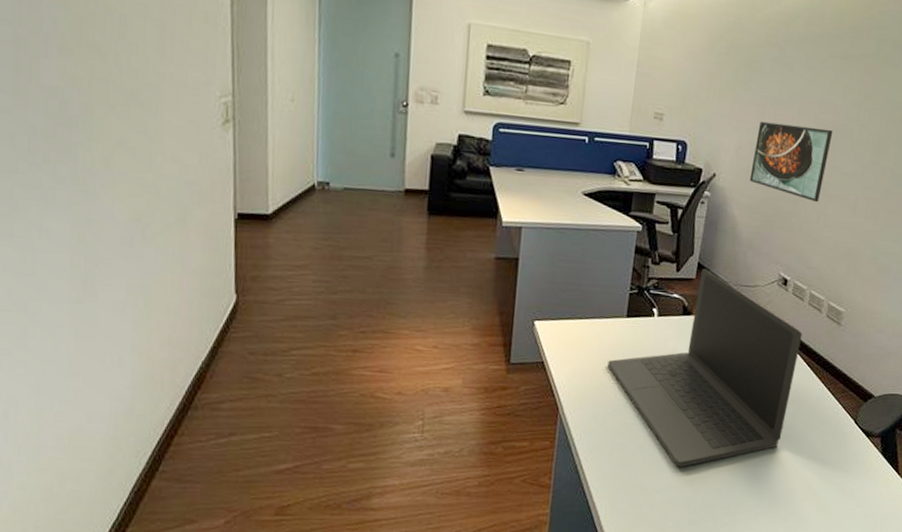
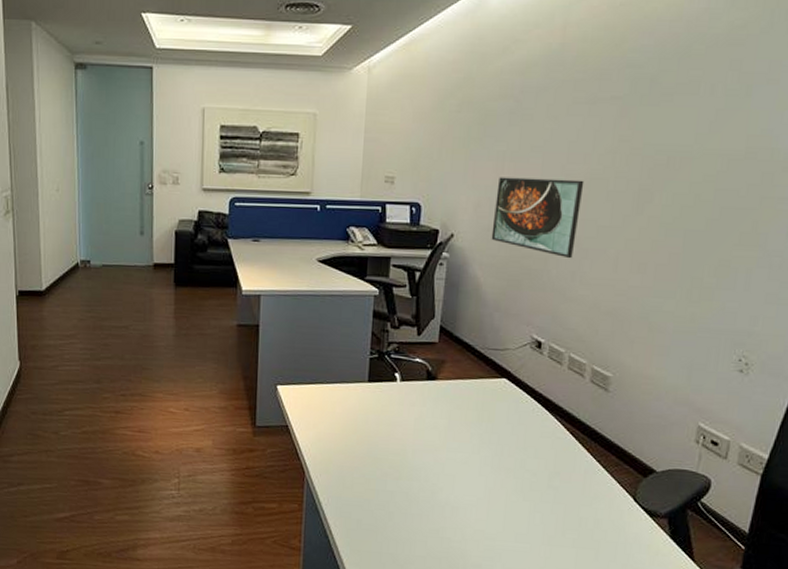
laptop: present [607,268,802,468] -> none [351,332,563,539]

